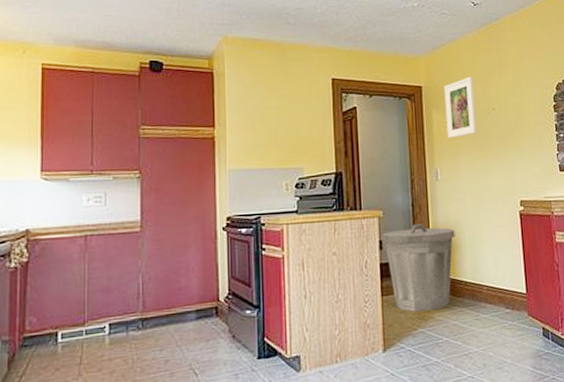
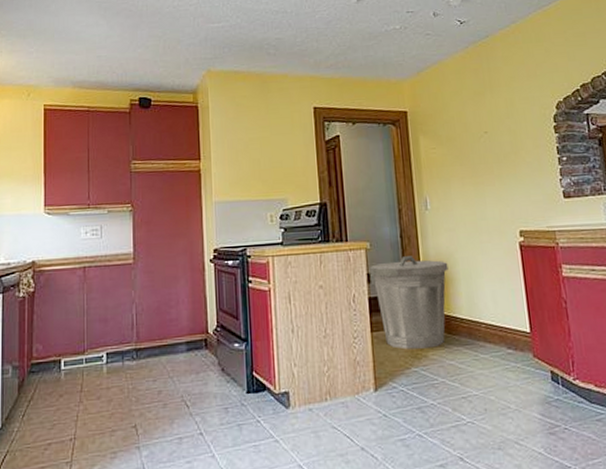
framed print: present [444,76,477,138] -> none [430,98,469,165]

